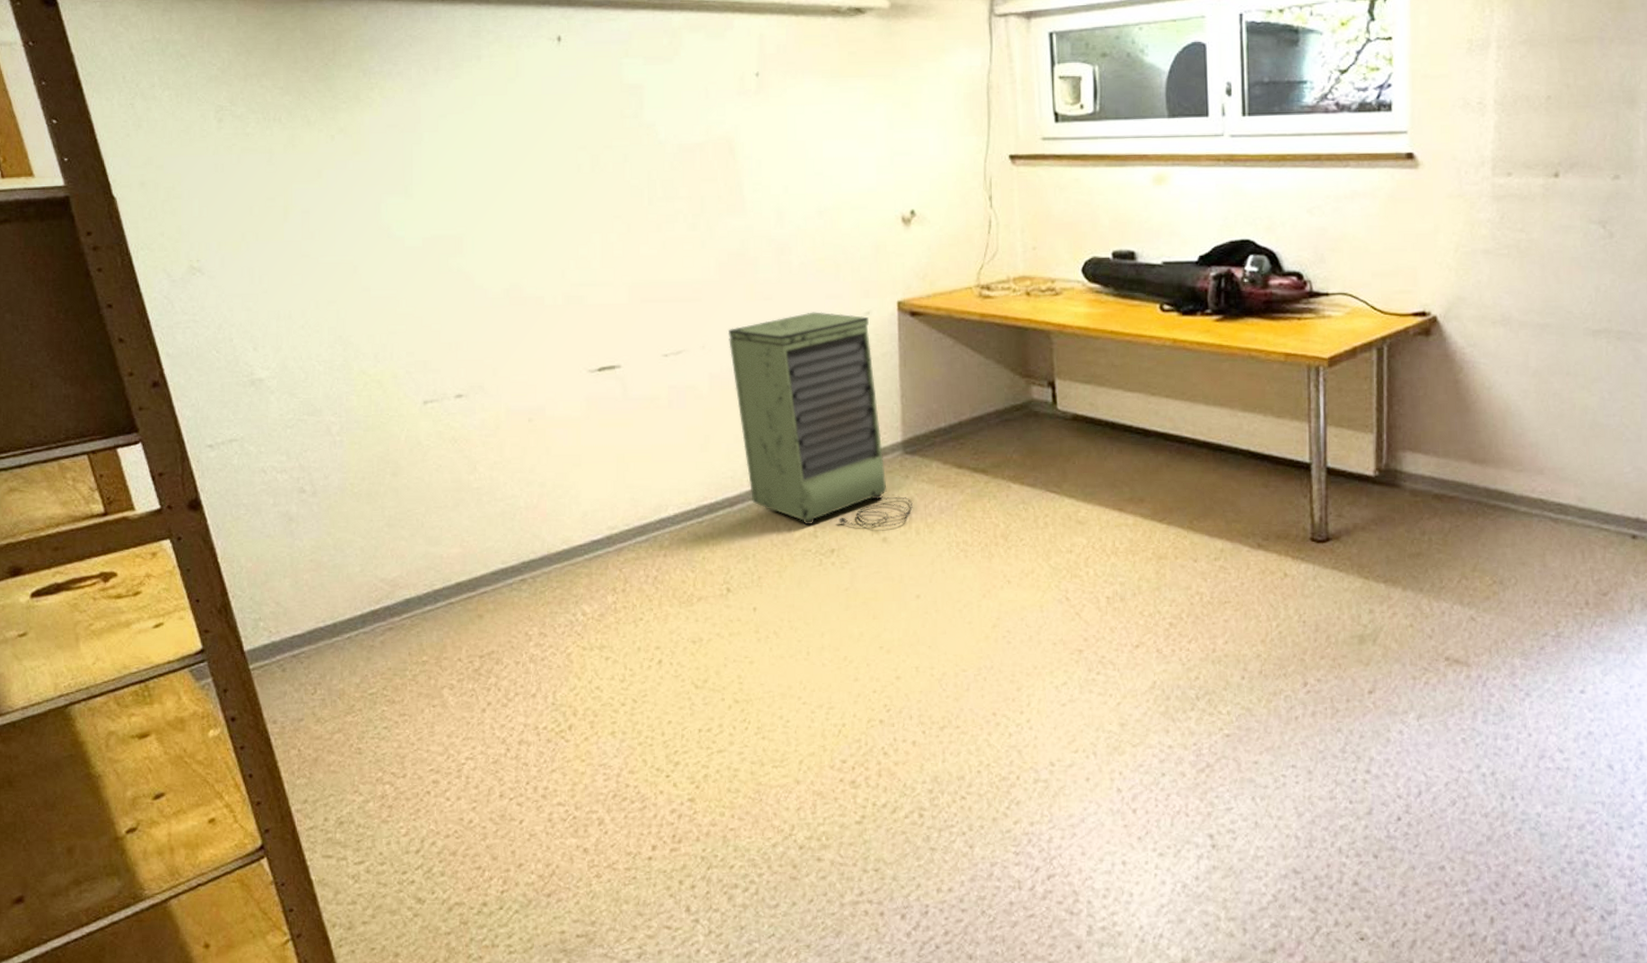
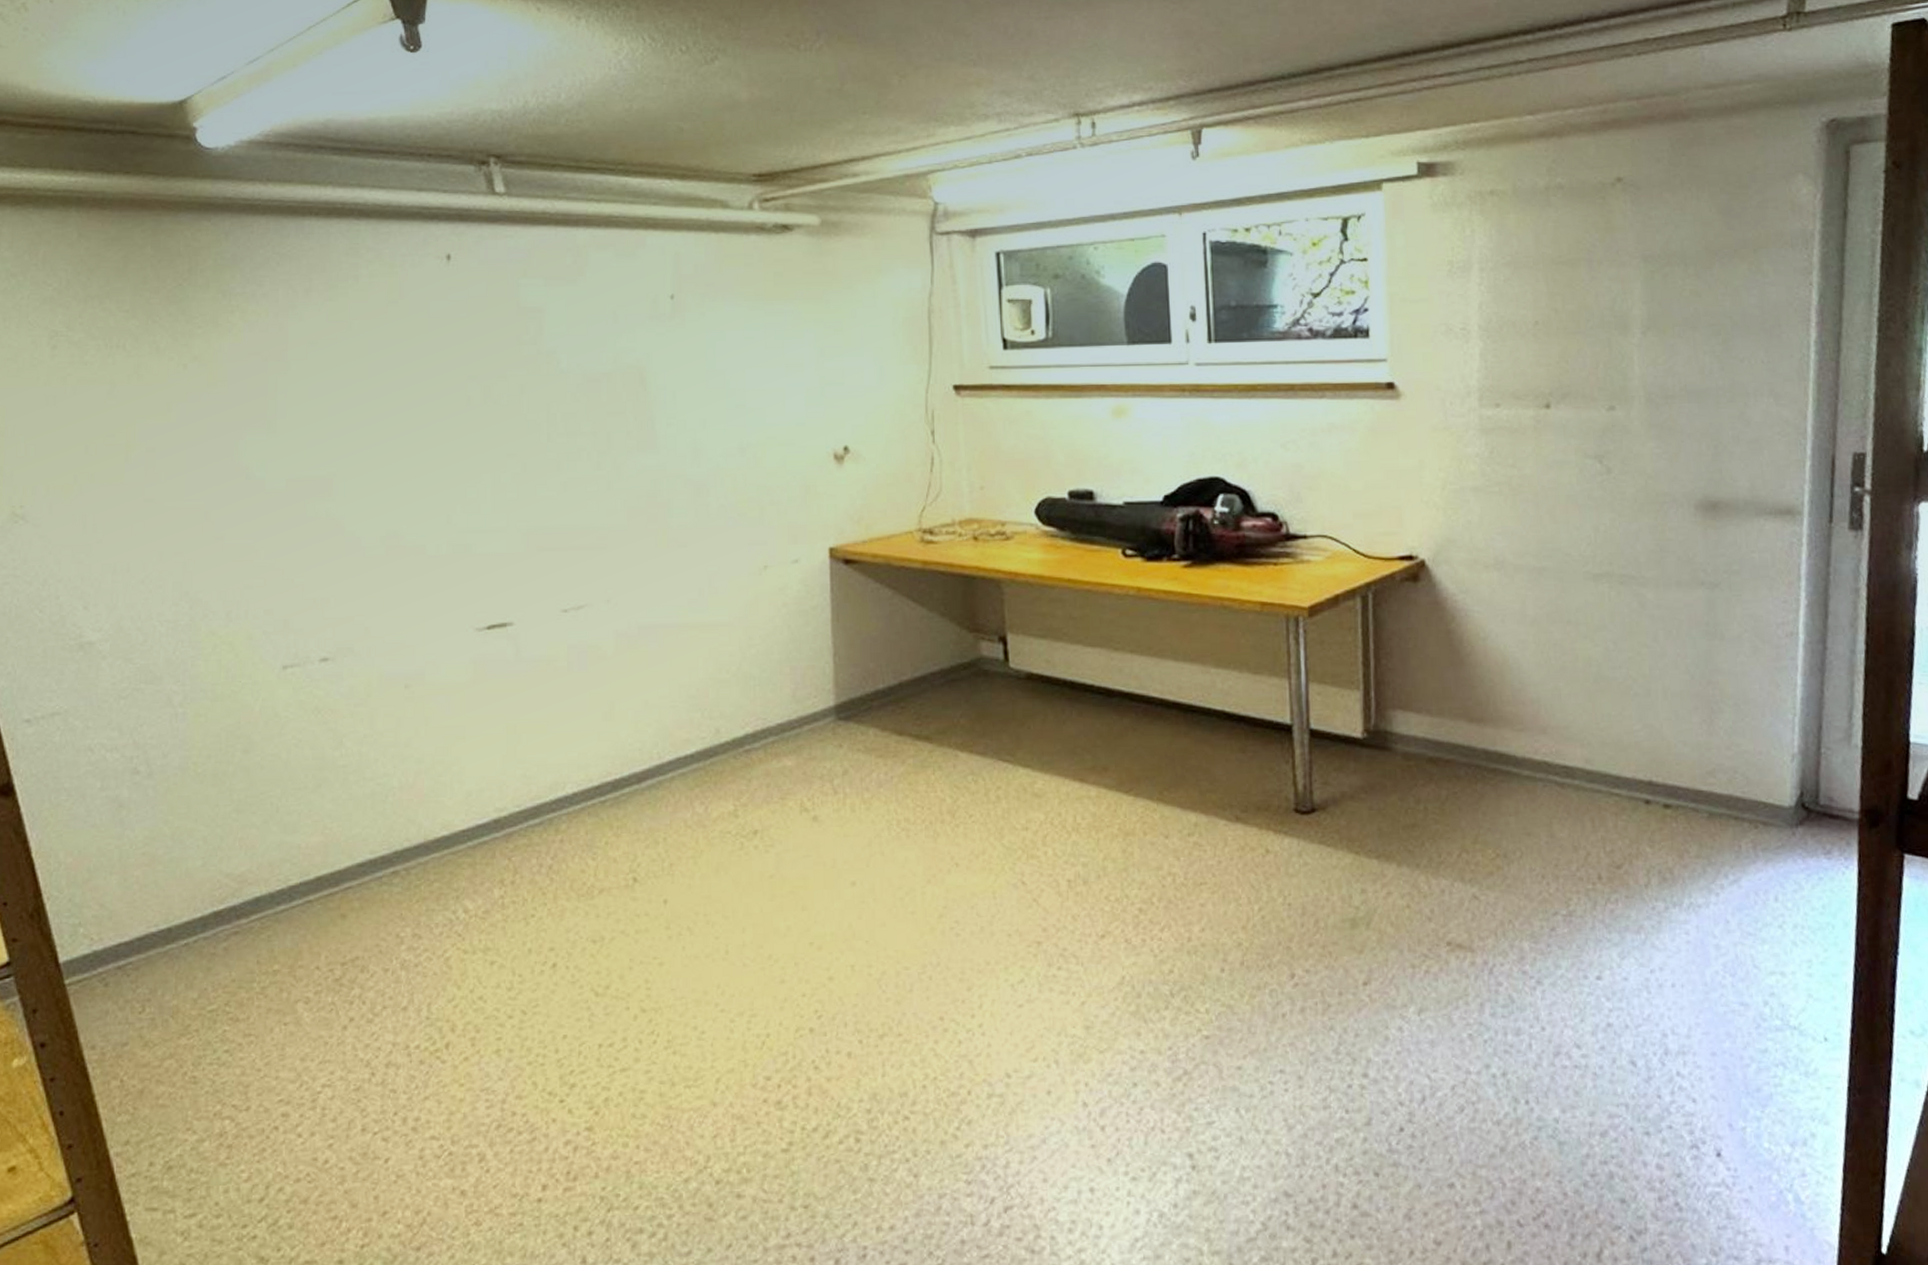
storage cabinet: present [729,312,913,528] -> none [638,560,847,805]

